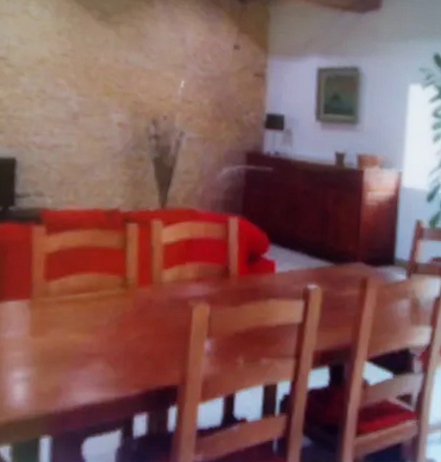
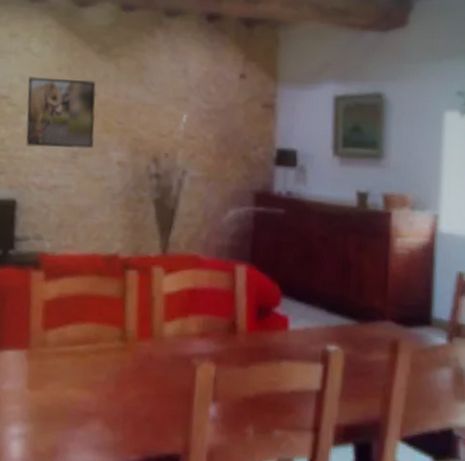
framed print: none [25,39,97,110] -> present [26,77,96,149]

